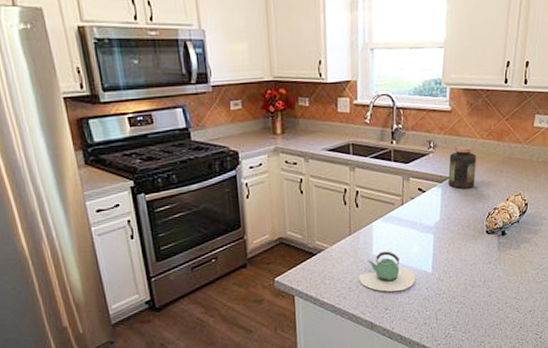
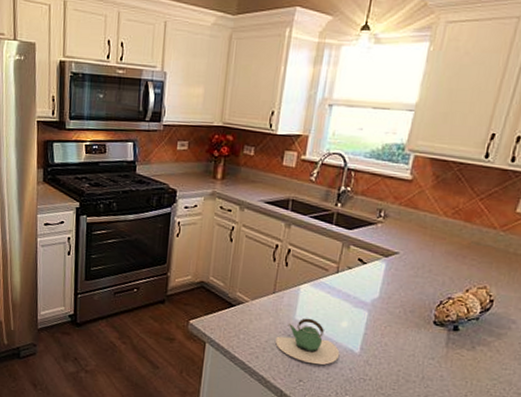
jar: present [448,146,477,189] -> none [395,220,436,269]

